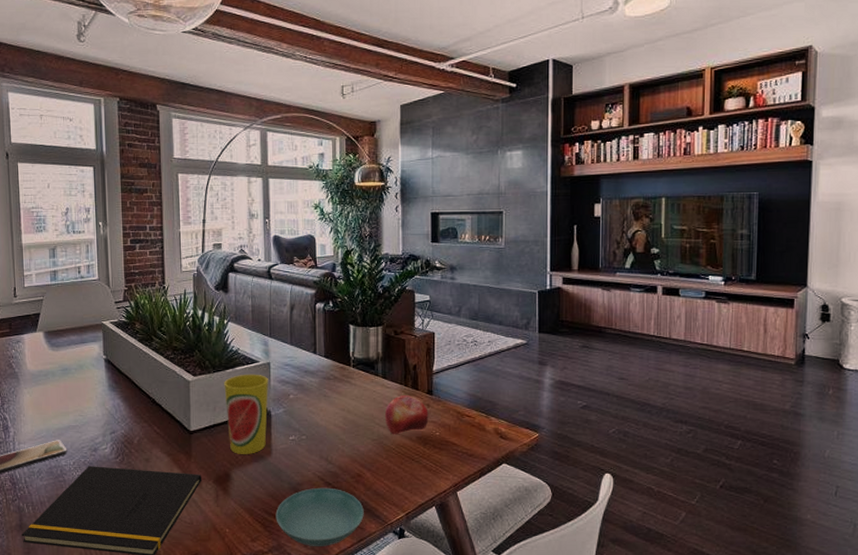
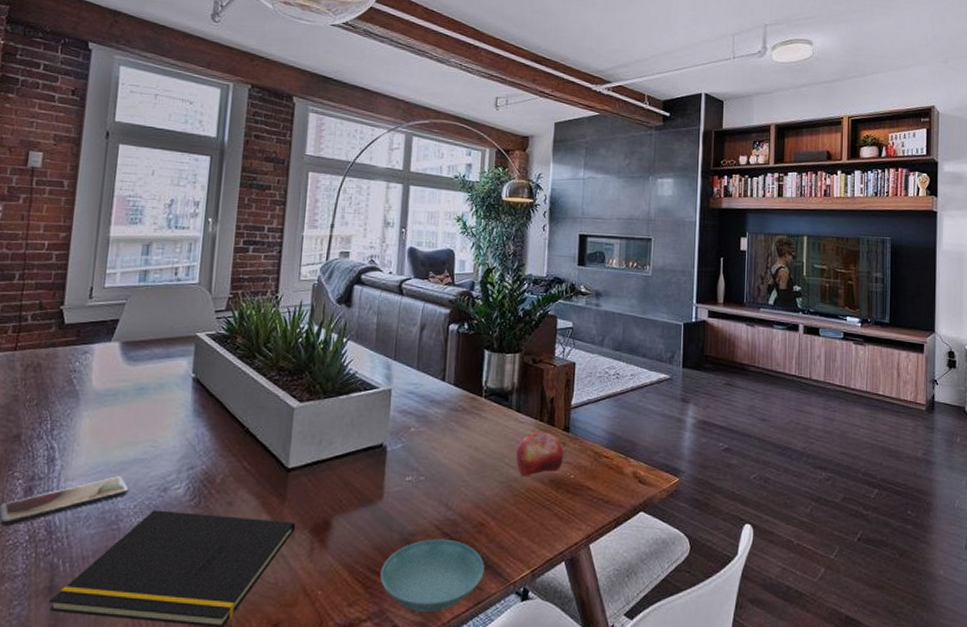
cup: present [224,374,268,454] -> none [333,401,387,498]

